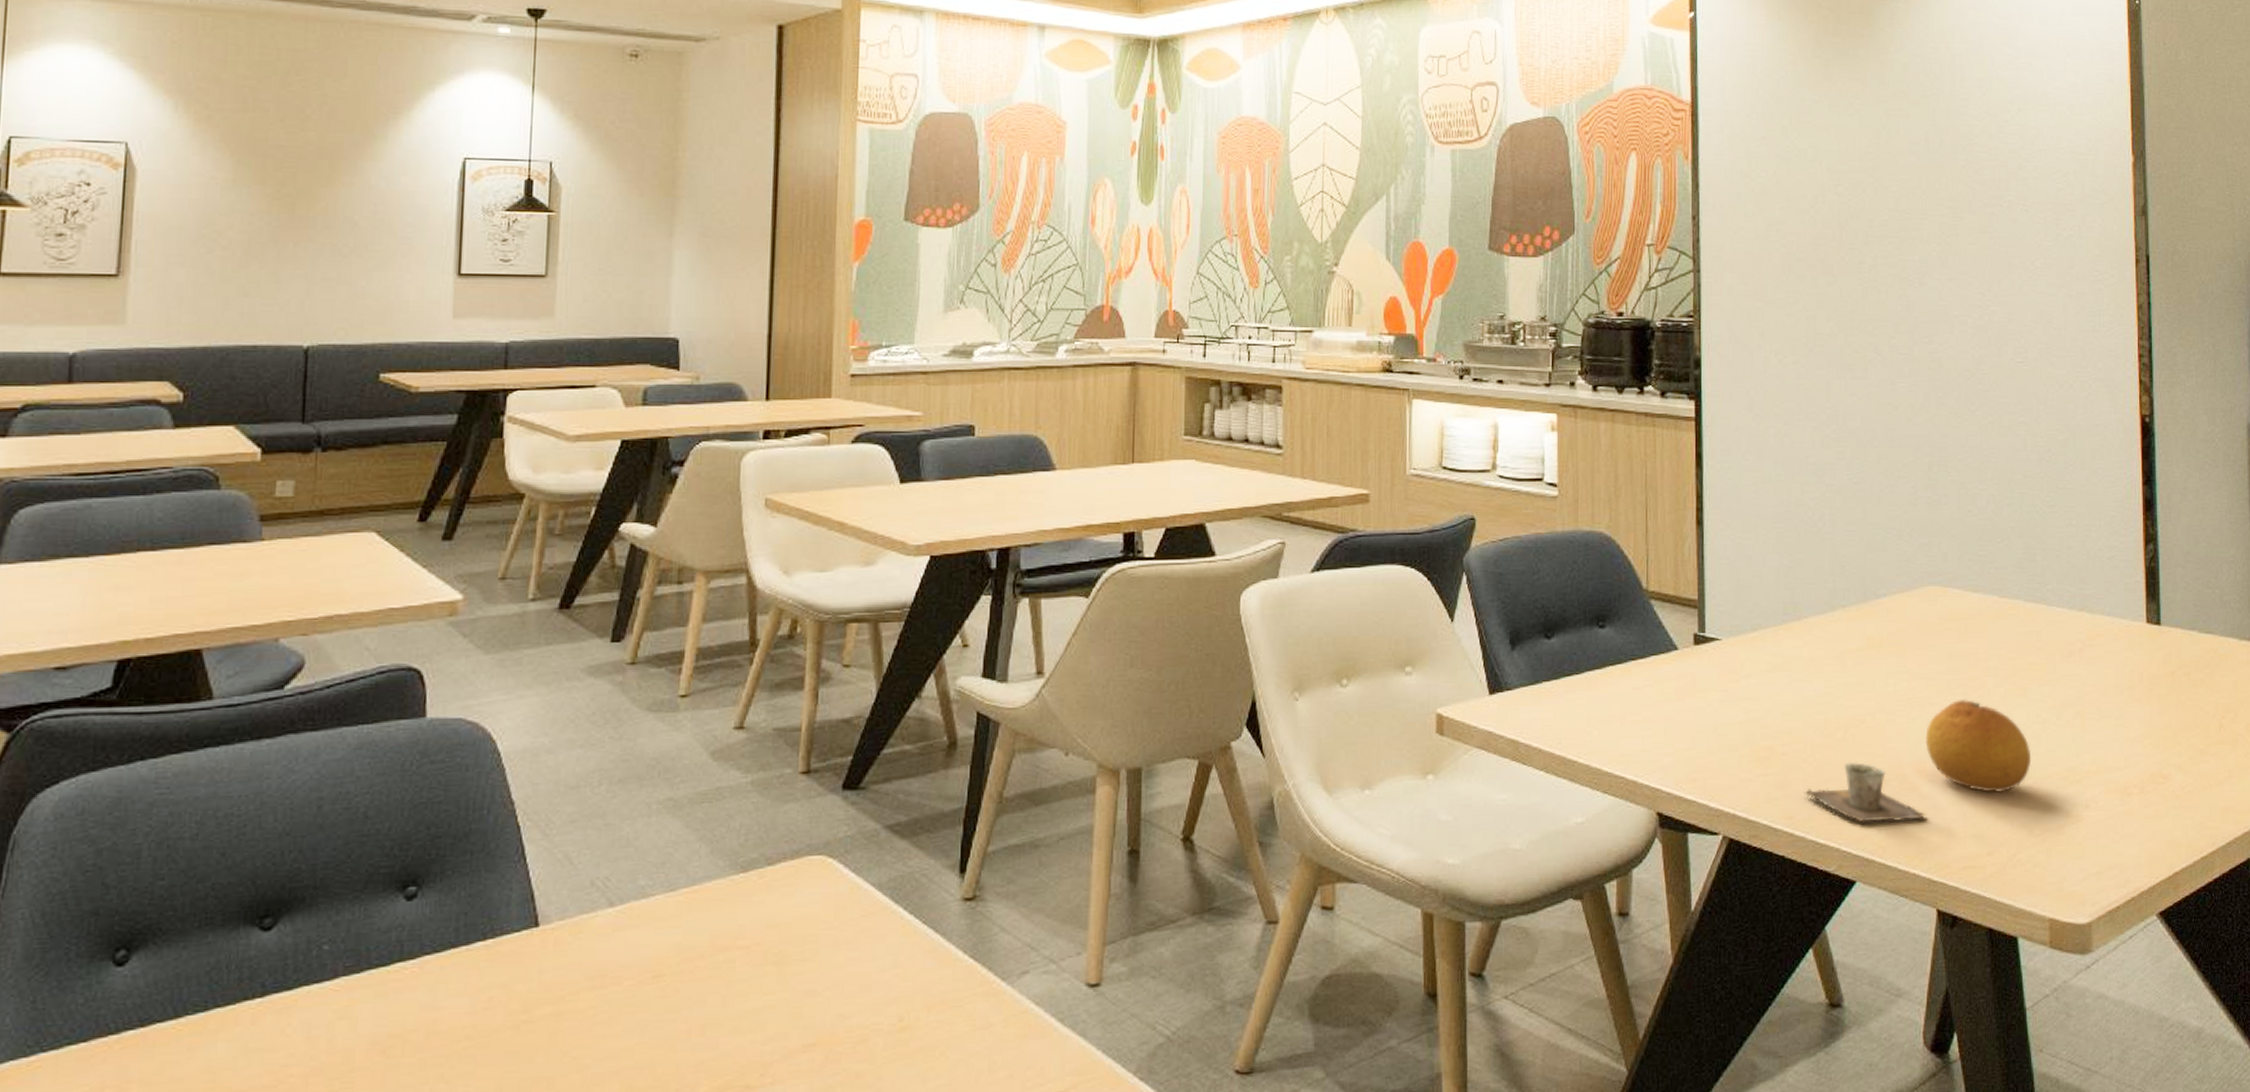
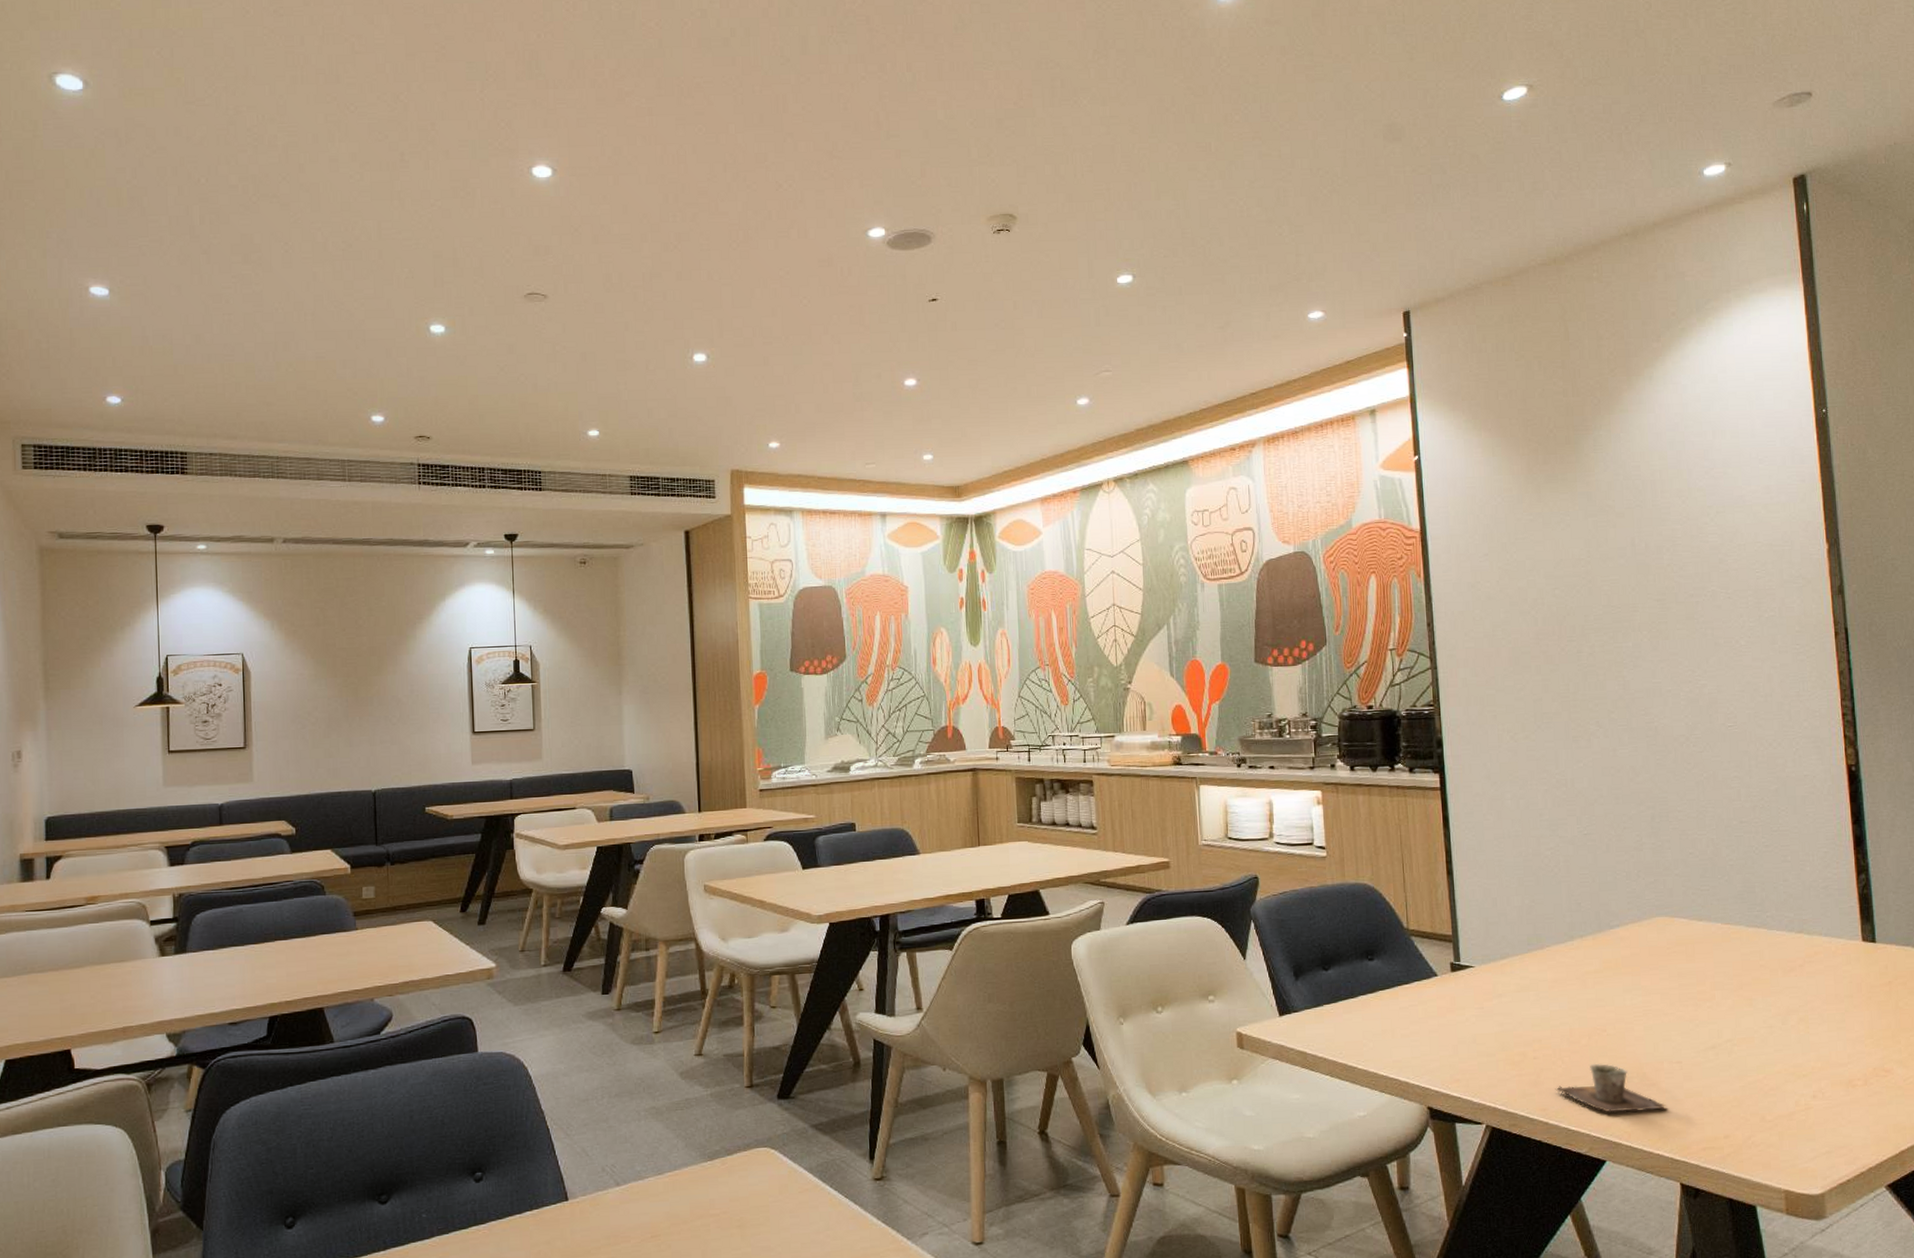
fruit: present [1925,698,2032,793] -> none [1661,1009,1761,1087]

